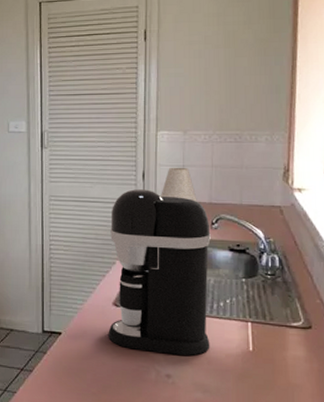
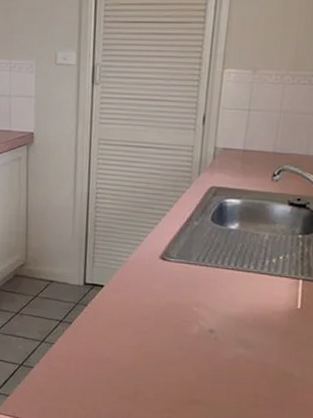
coffee maker: present [108,189,211,356] -> none [152,134,271,312]
vase: present [161,167,197,202] -> none [221,111,260,151]

